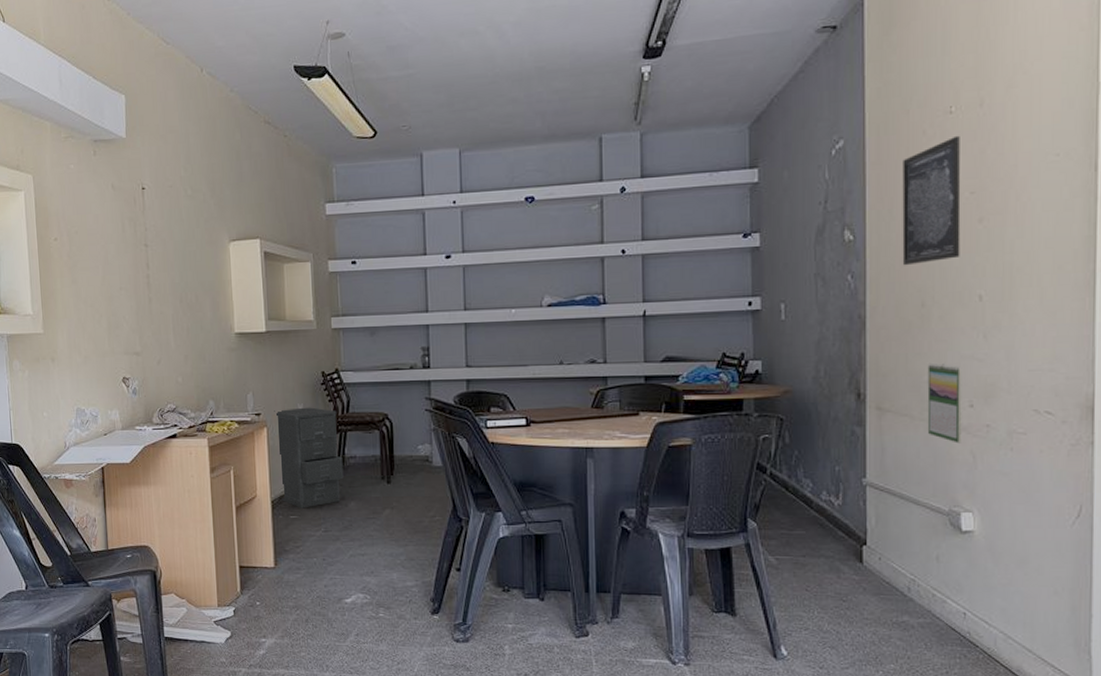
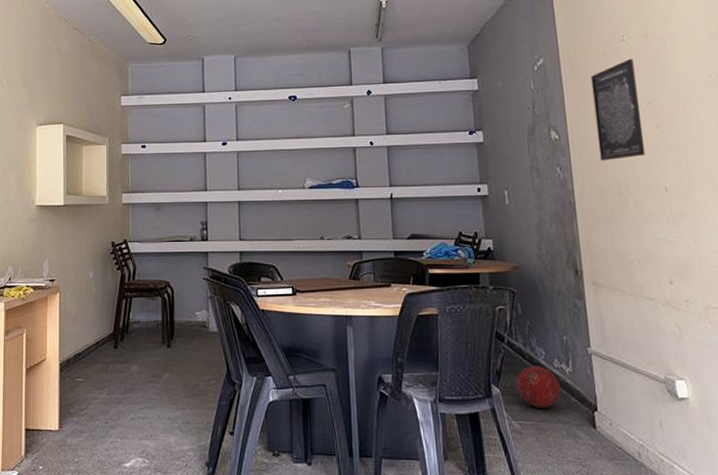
filing cabinet: present [274,407,344,508] -> none [67,274,128,371]
ball: none [776,499,826,543] -> present [516,366,561,408]
calendar: present [927,362,962,444] -> none [630,244,667,316]

